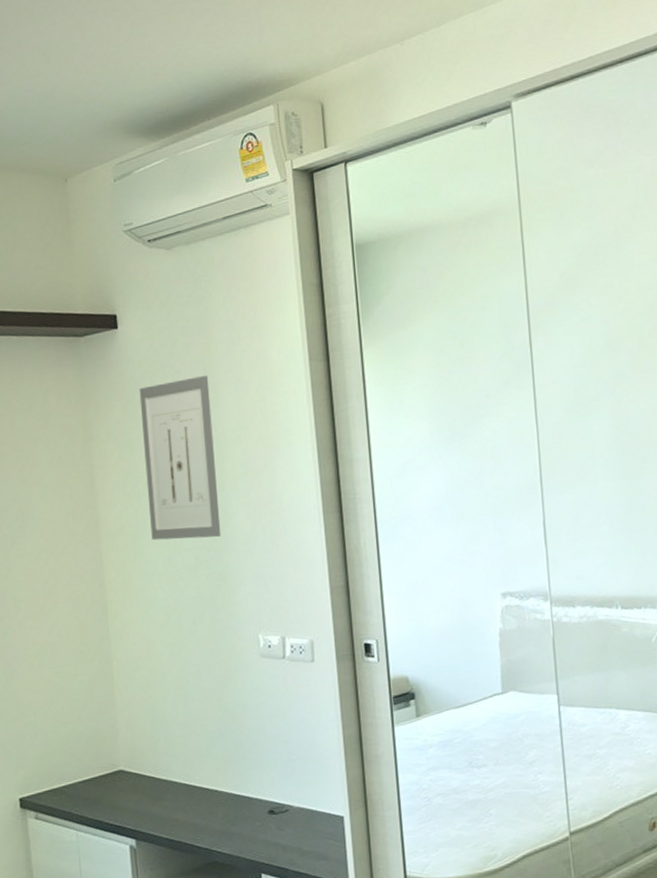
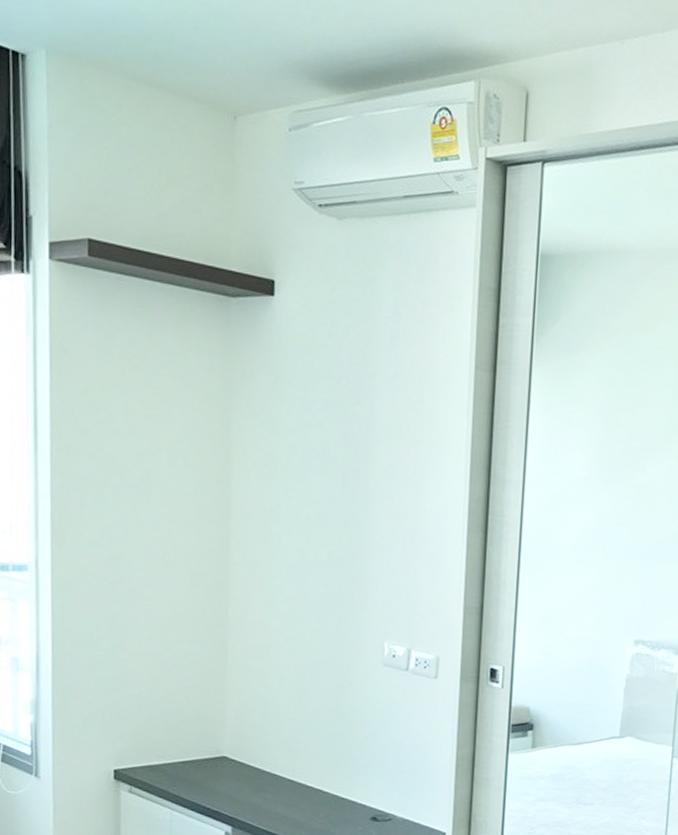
wall art: present [139,375,221,541] -> none [285,363,366,537]

